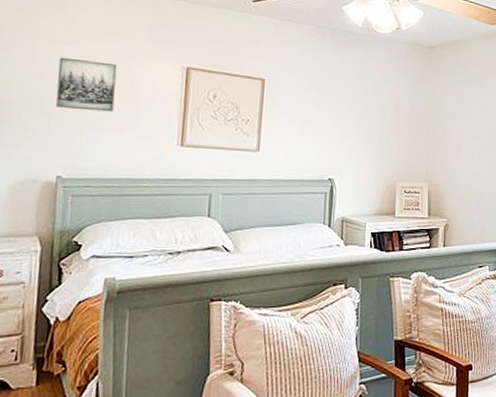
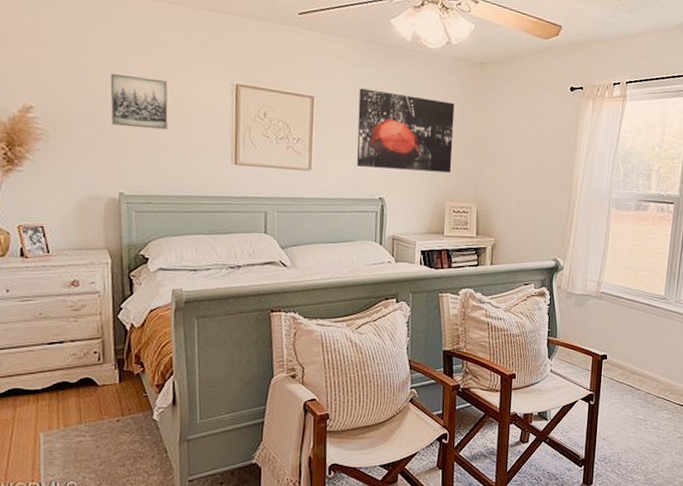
wall art: none [306,71,405,153] -> present [356,88,455,173]

